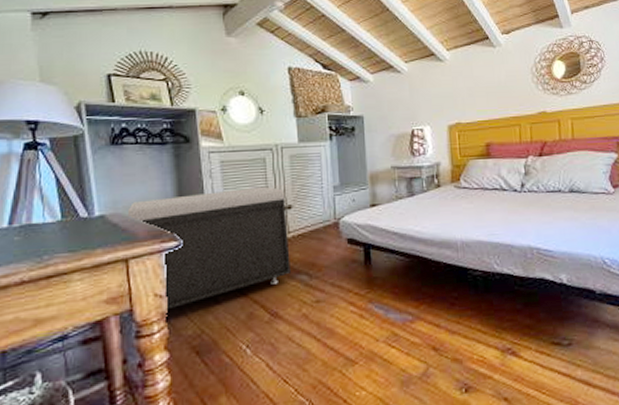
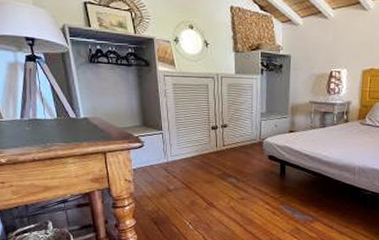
storage bench: present [128,186,290,310] -> none [105,107,224,191]

